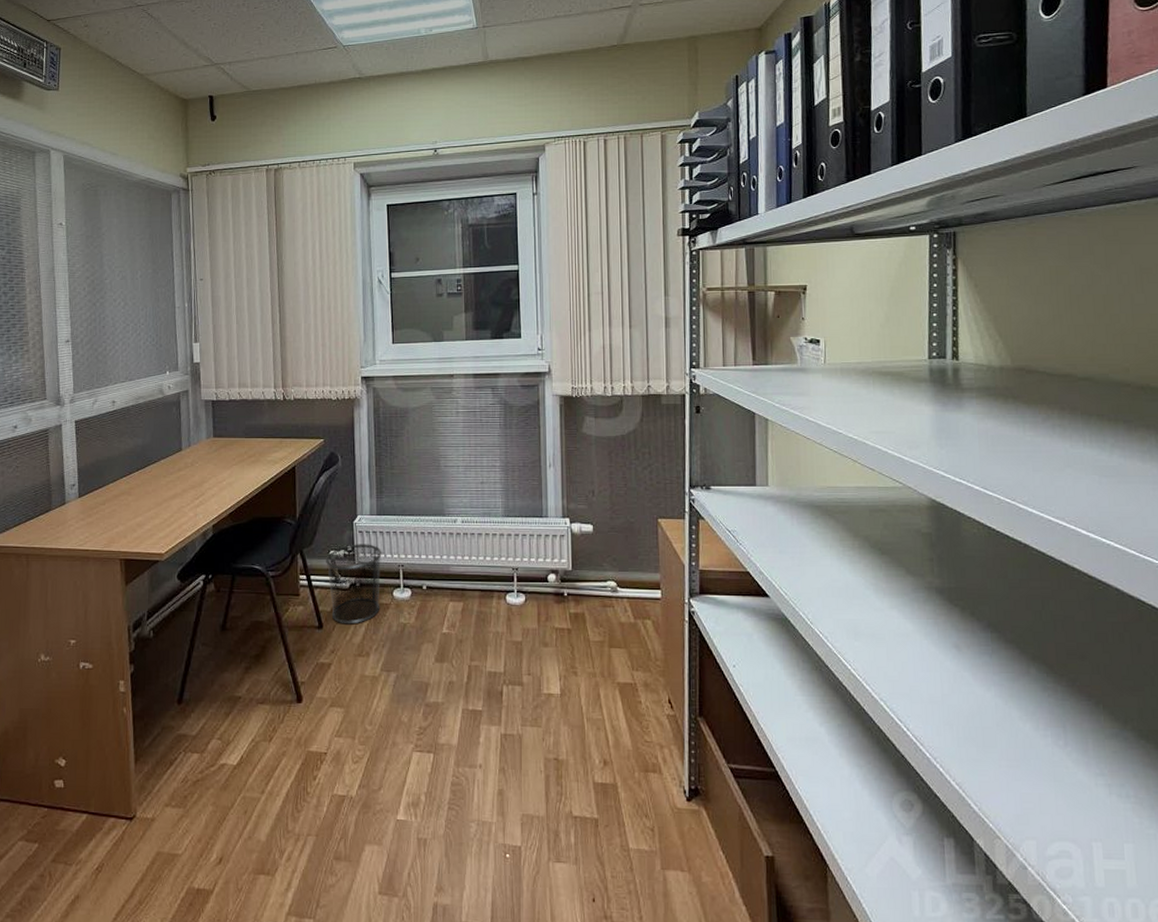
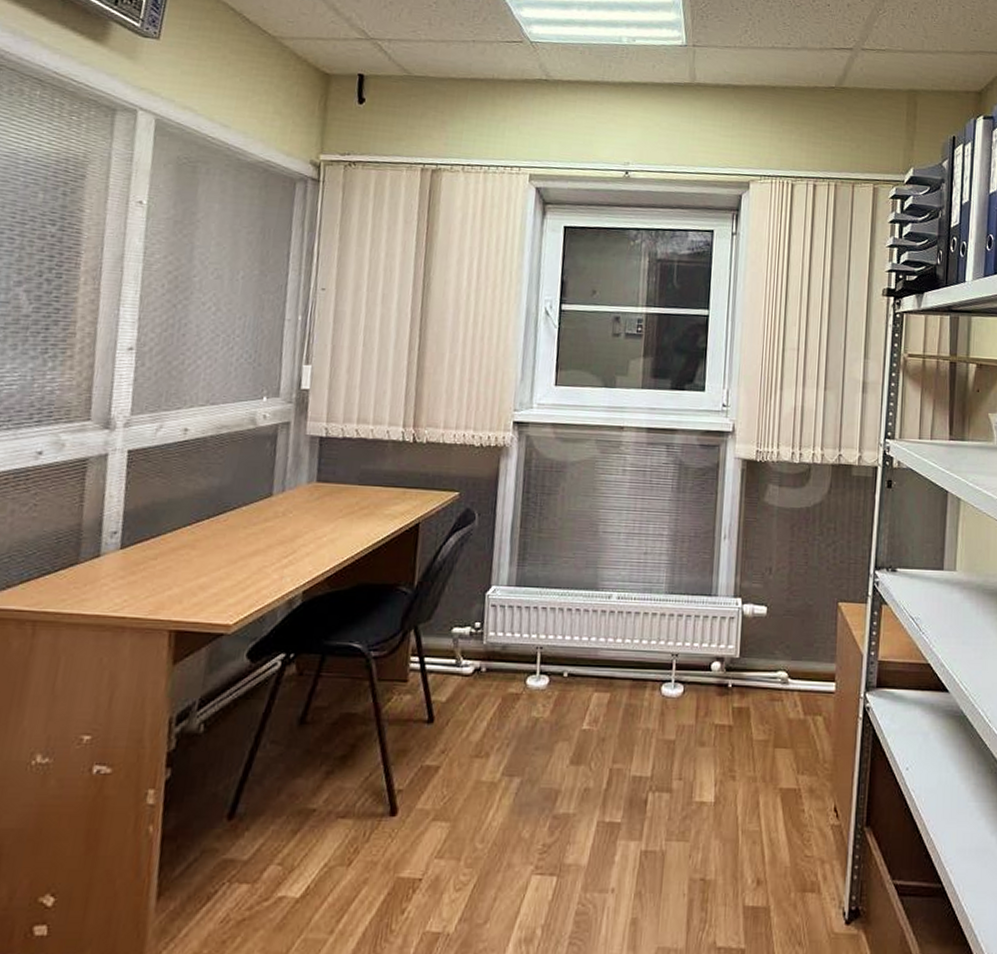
waste bin: present [326,544,382,625] -> none [446,620,518,718]

